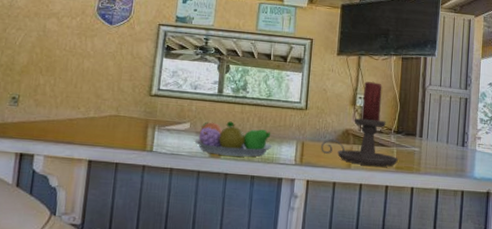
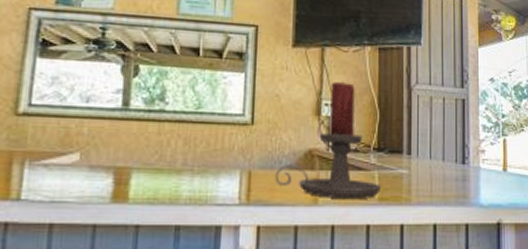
fruit bowl: present [194,121,272,157] -> none [87,147,206,198]

